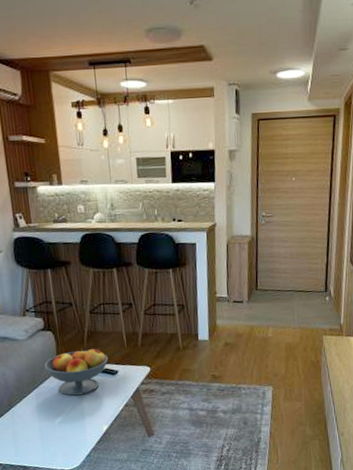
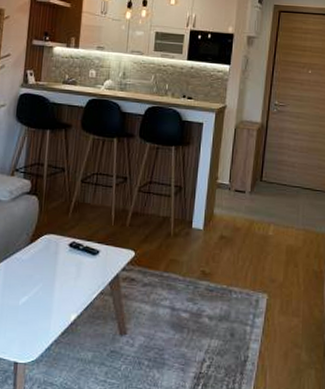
fruit bowl: present [43,349,109,396] -> none [20,220,92,274]

